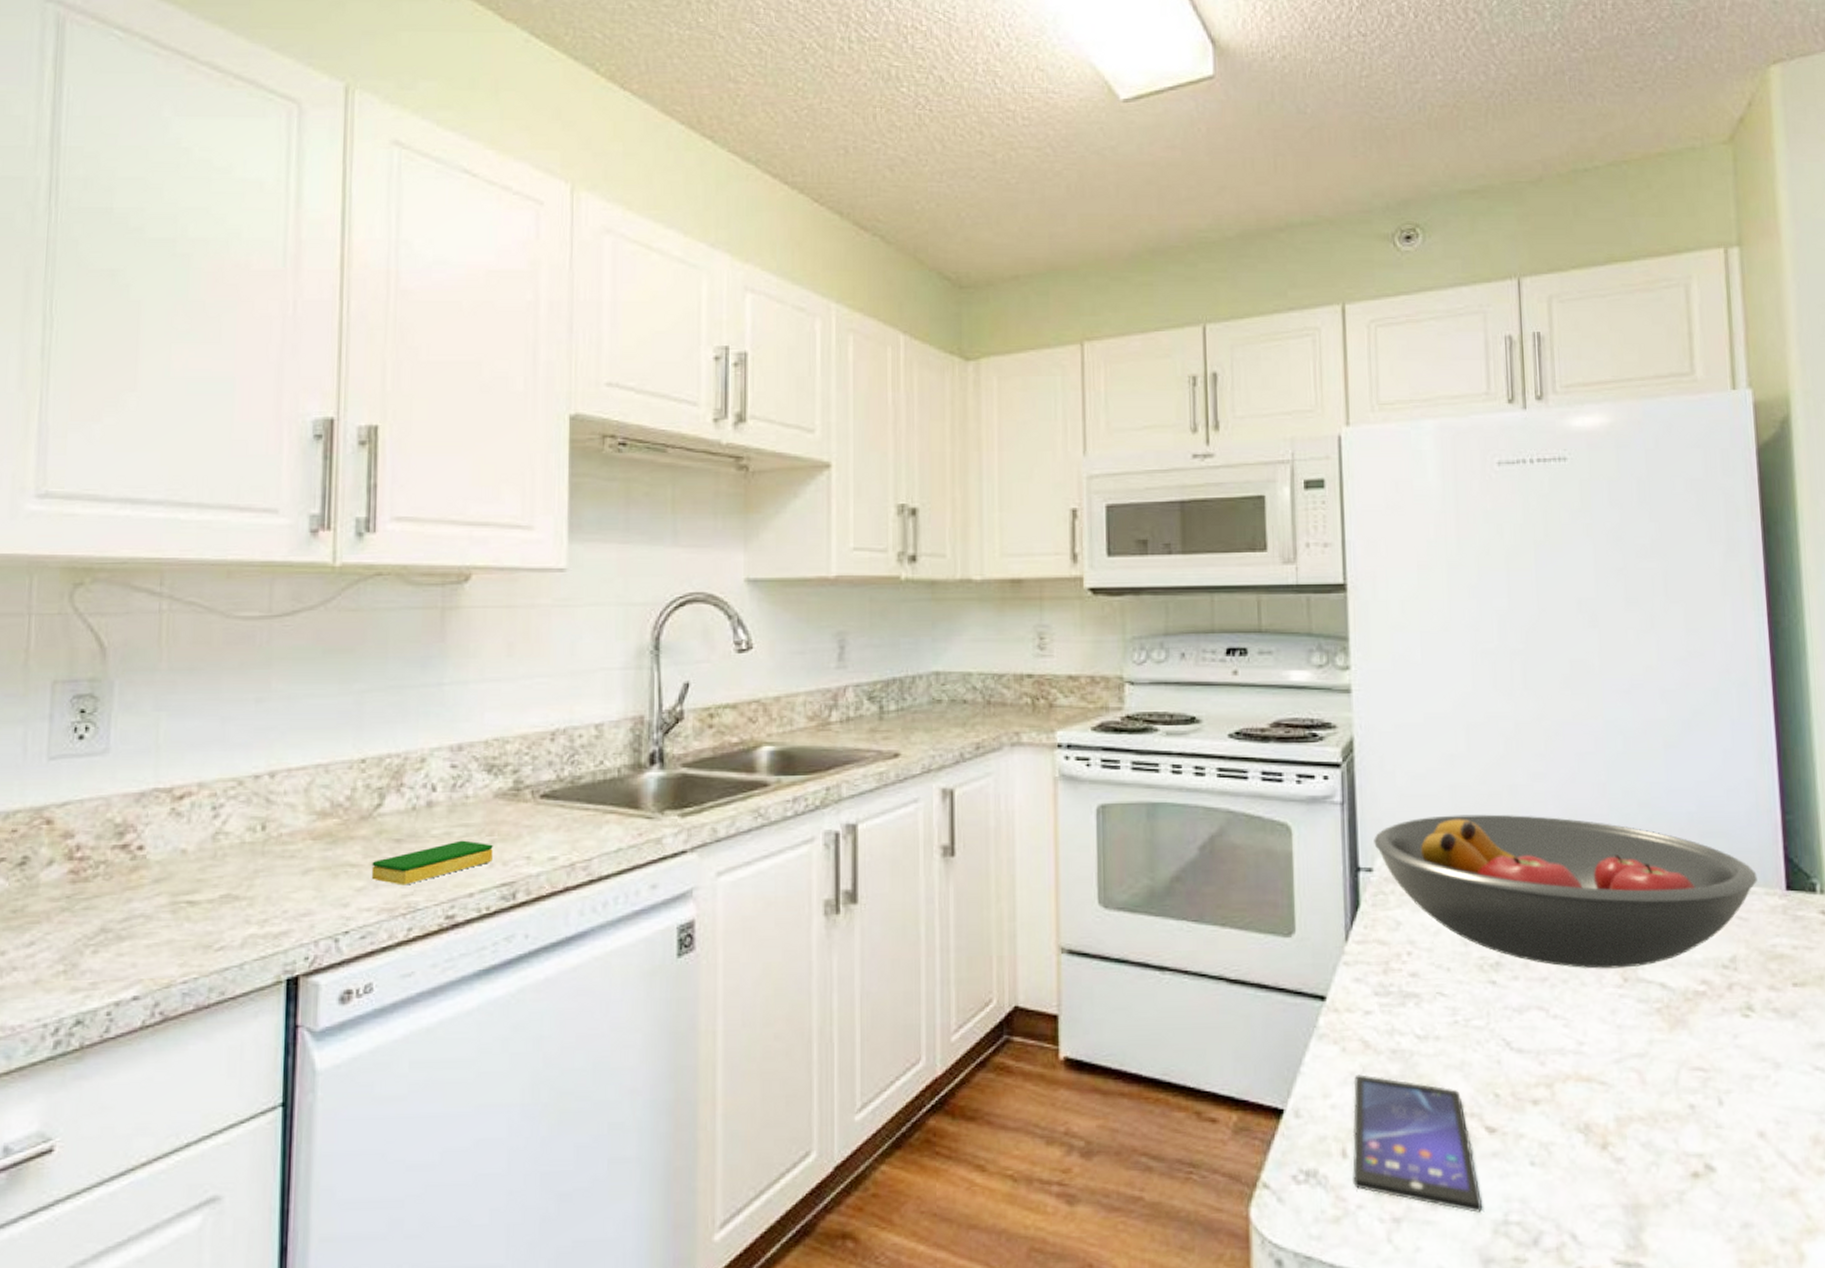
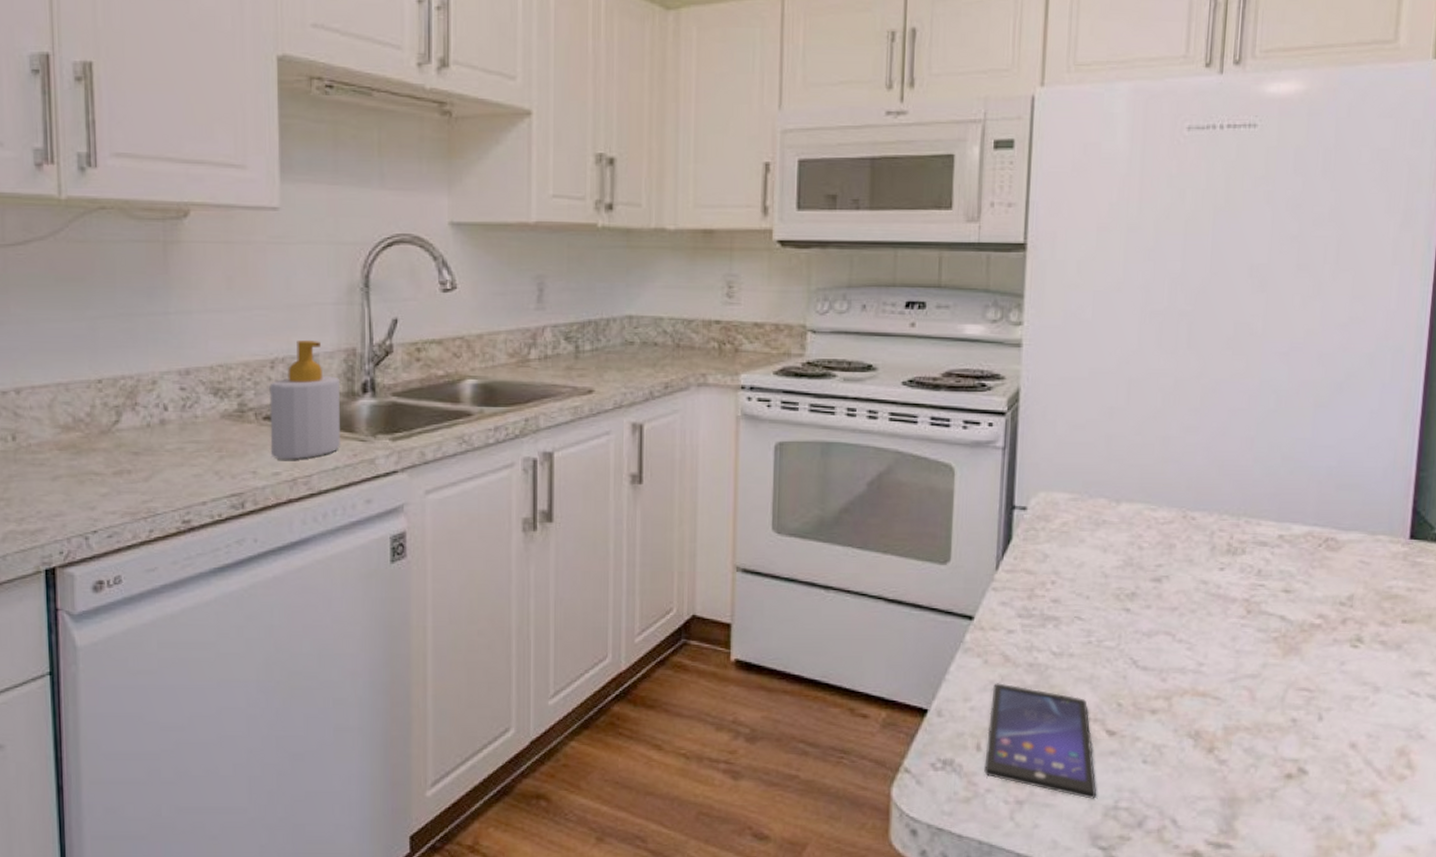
dish sponge: present [371,840,493,886] -> none [113,455,222,493]
soap bottle: none [547,708,625,843] -> present [269,339,340,460]
fruit bowl: present [1374,814,1757,969] -> none [1030,462,1384,602]

